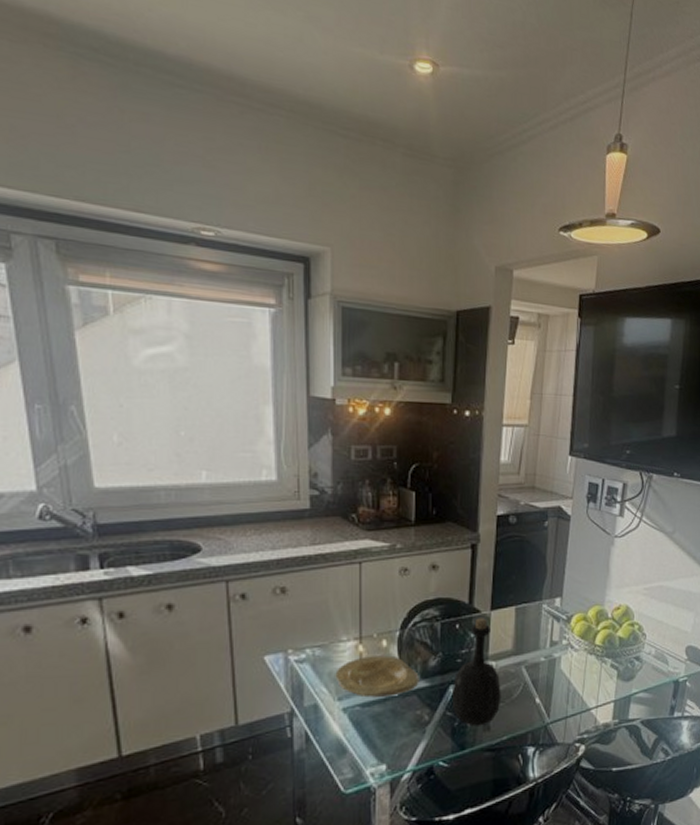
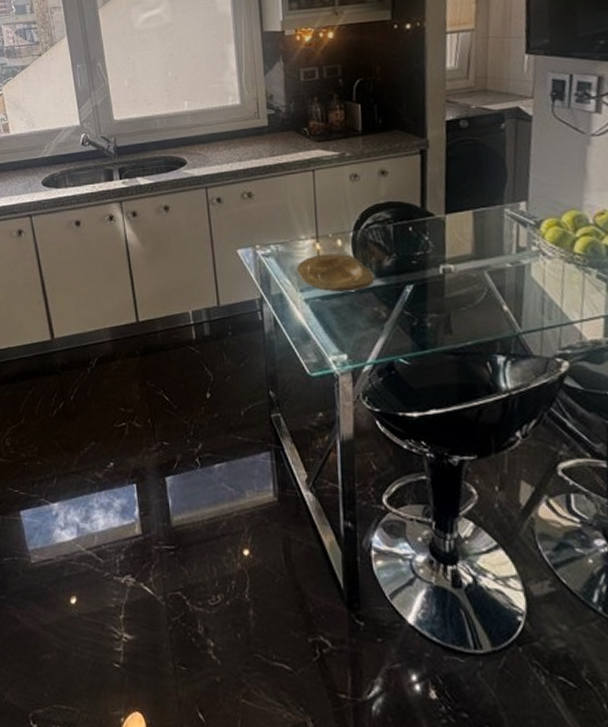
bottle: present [451,618,501,727] -> none [408,221,463,328]

